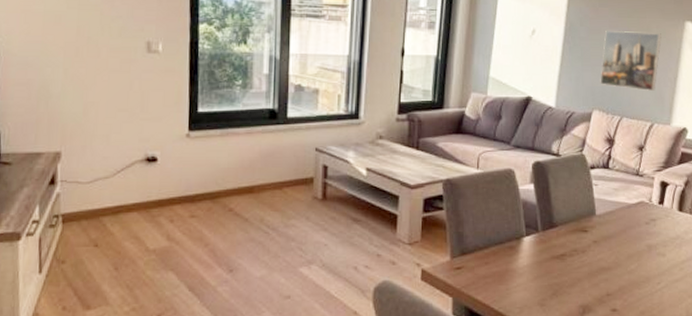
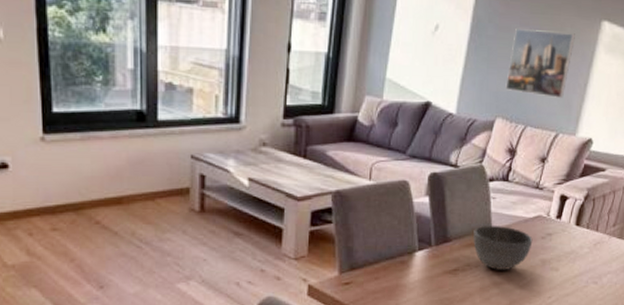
bowl: none [578,210,637,255] -> present [473,225,533,270]

